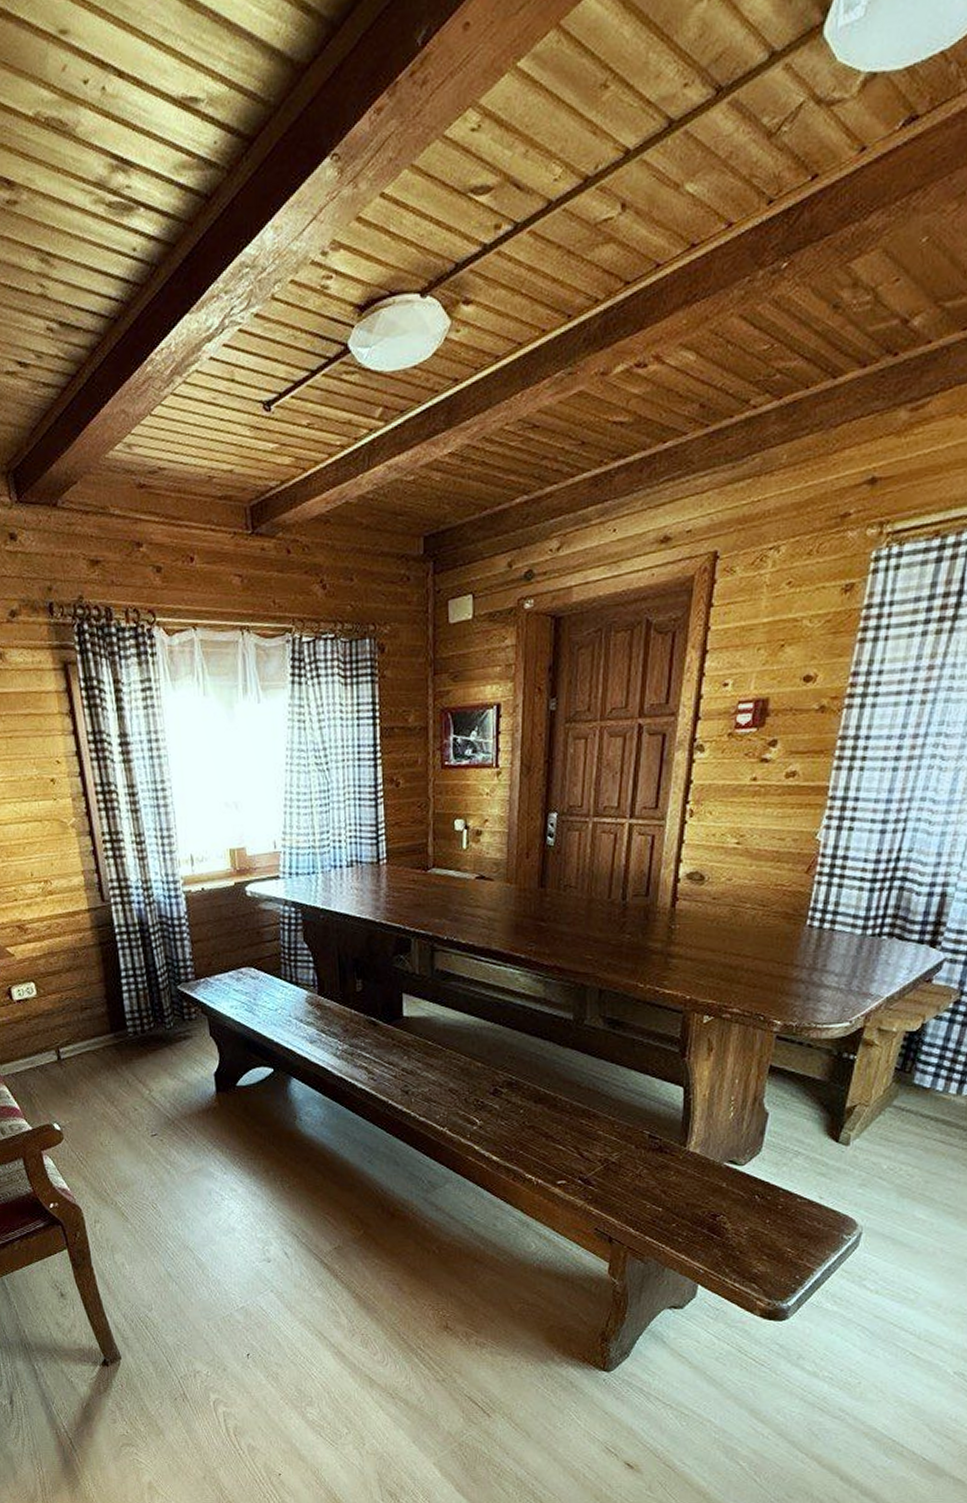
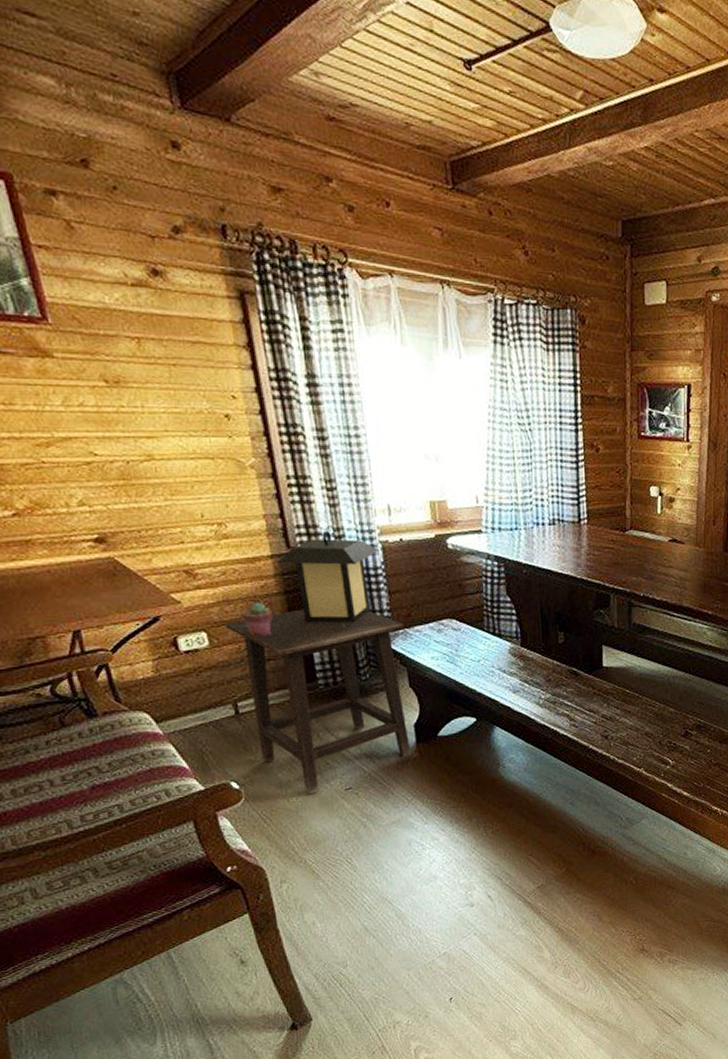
side table: none [49,959,212,1138] -> present [225,609,412,794]
potted succulent: none [63,954,89,986] -> present [241,603,272,636]
lantern: none [92,883,183,973] -> present [276,530,379,623]

